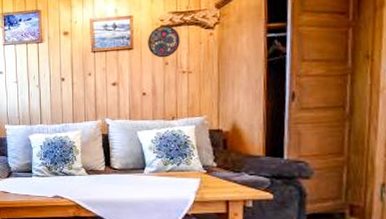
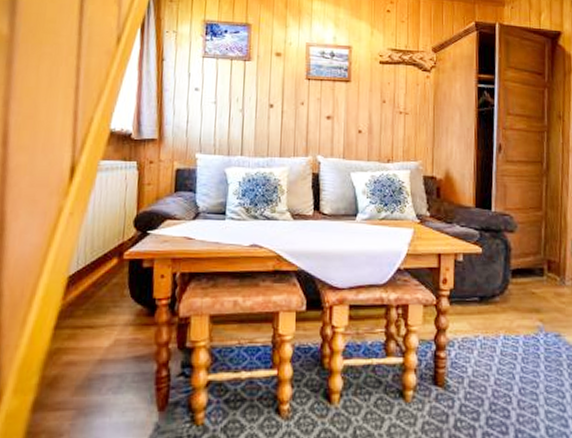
decorative plate: present [148,25,180,58] -> none [366,61,398,95]

